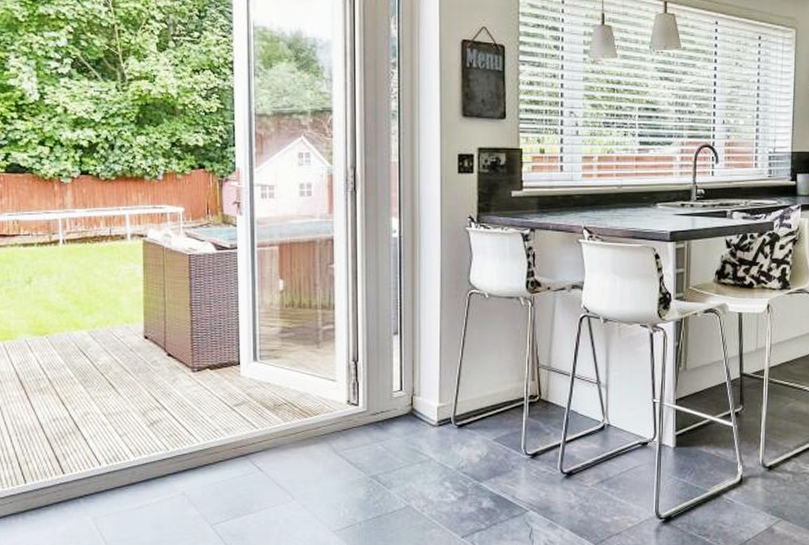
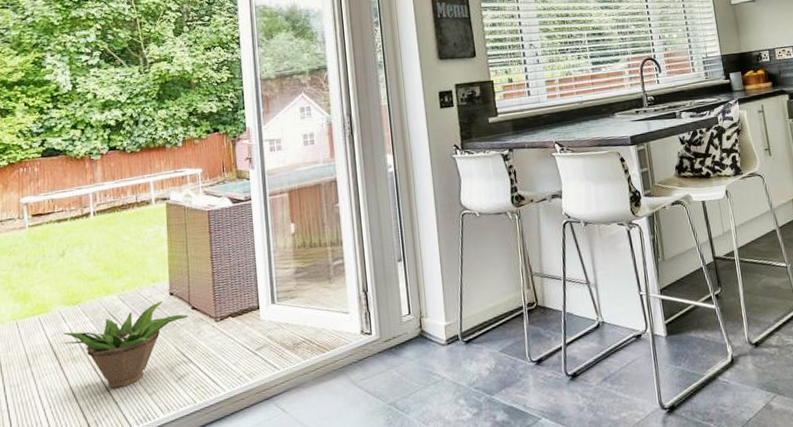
decorative plant: none [29,344,164,424] -> present [62,301,188,388]

